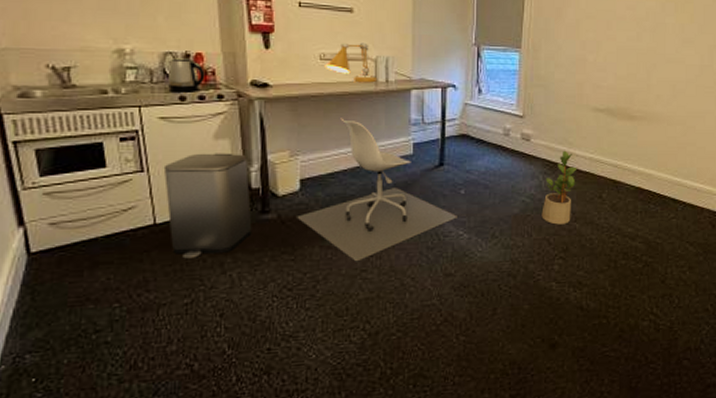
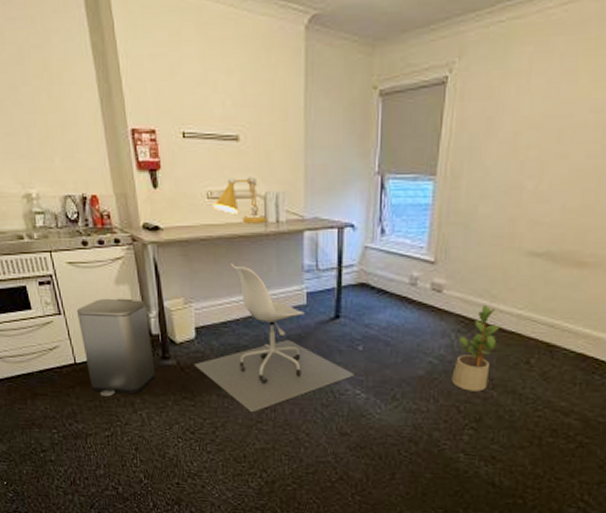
kettle: present [167,58,205,94] -> none [68,201,102,238]

